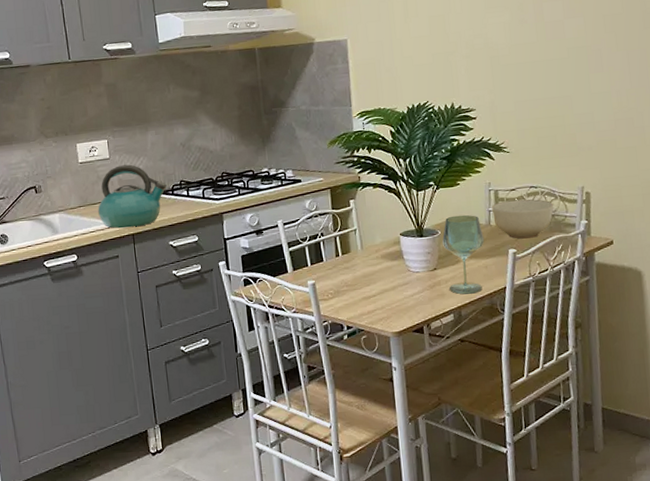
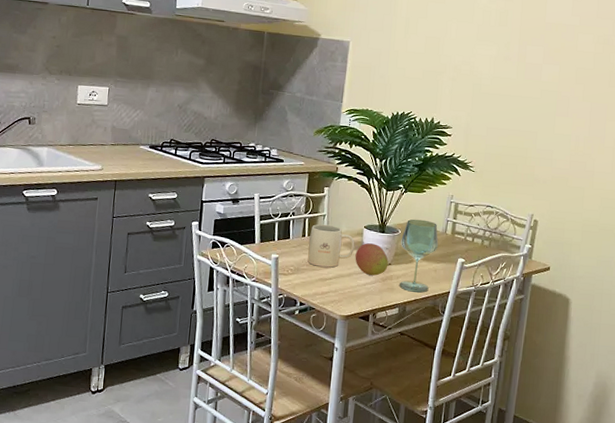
kettle: present [98,164,167,229] -> none [86,114,157,175]
mug: none [343,238,394,285] -> present [307,224,355,268]
fruit: none [396,250,434,285] -> present [355,243,389,276]
bowl: present [491,199,554,239] -> none [449,214,505,252]

